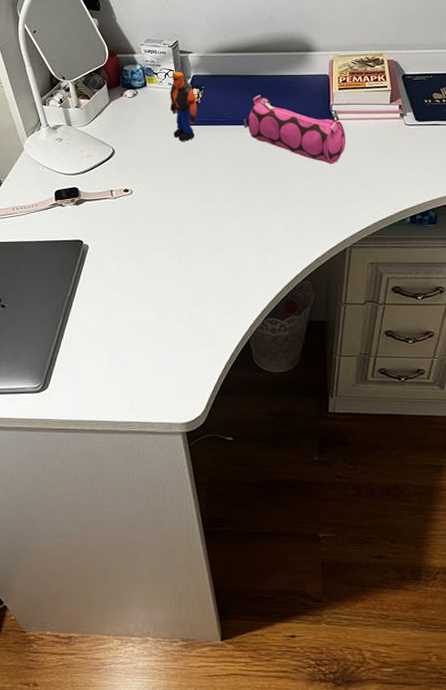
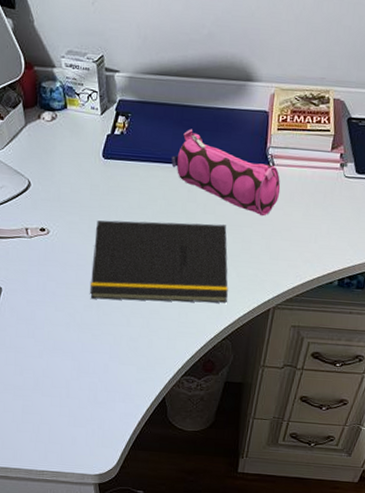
action figure: present [170,71,197,141] -> none [92,93,123,178]
notepad: none [172,174,304,250] -> present [90,220,228,303]

